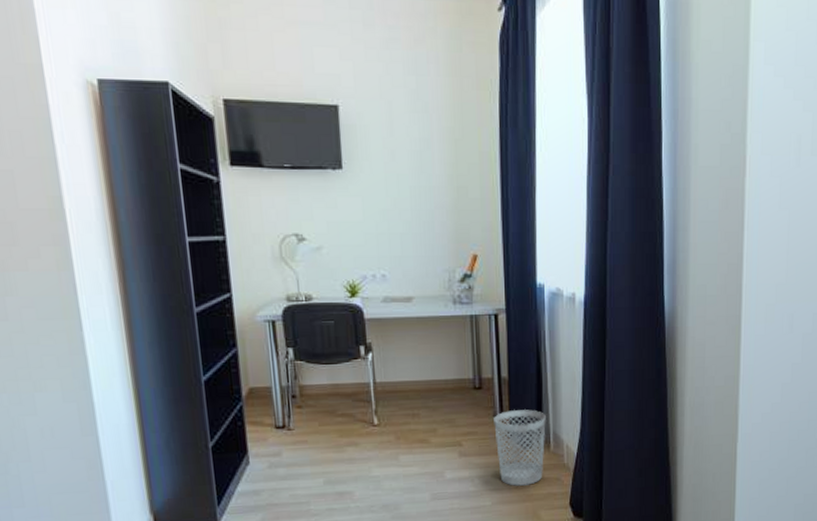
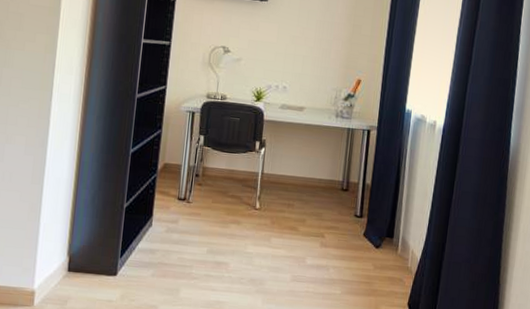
wastebasket: present [494,409,546,486] -> none [352,213,398,281]

